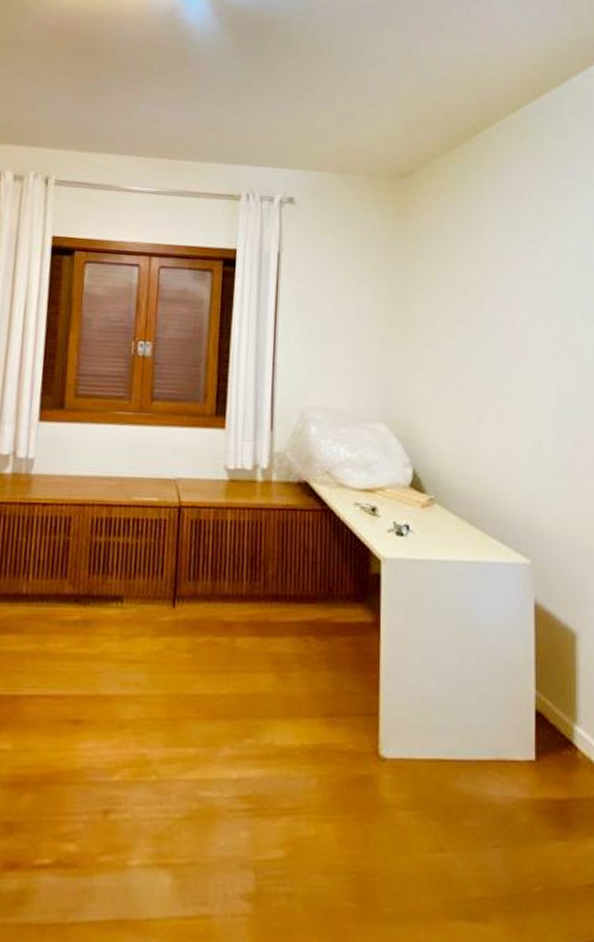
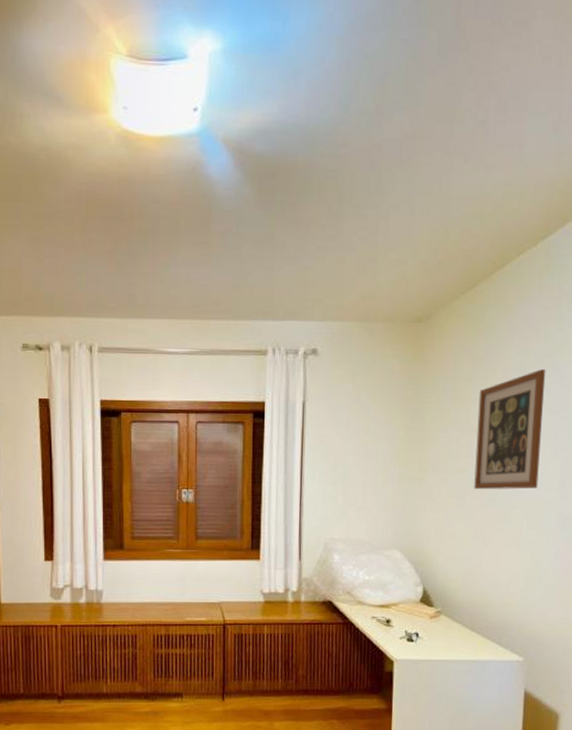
wall art: none [465,234,533,360] -> present [474,369,546,490]

